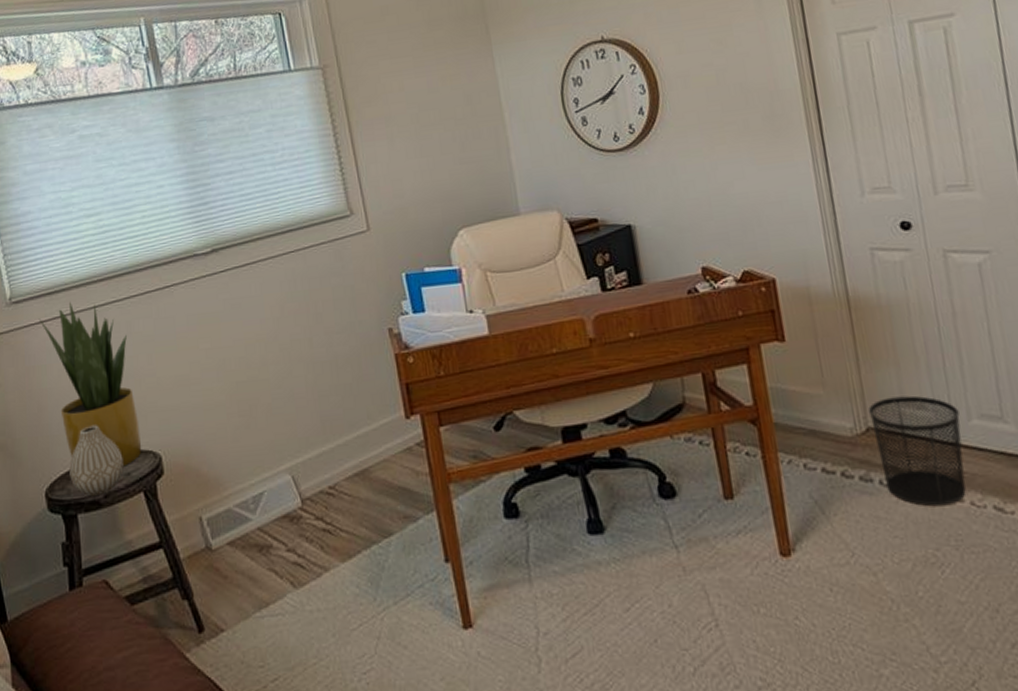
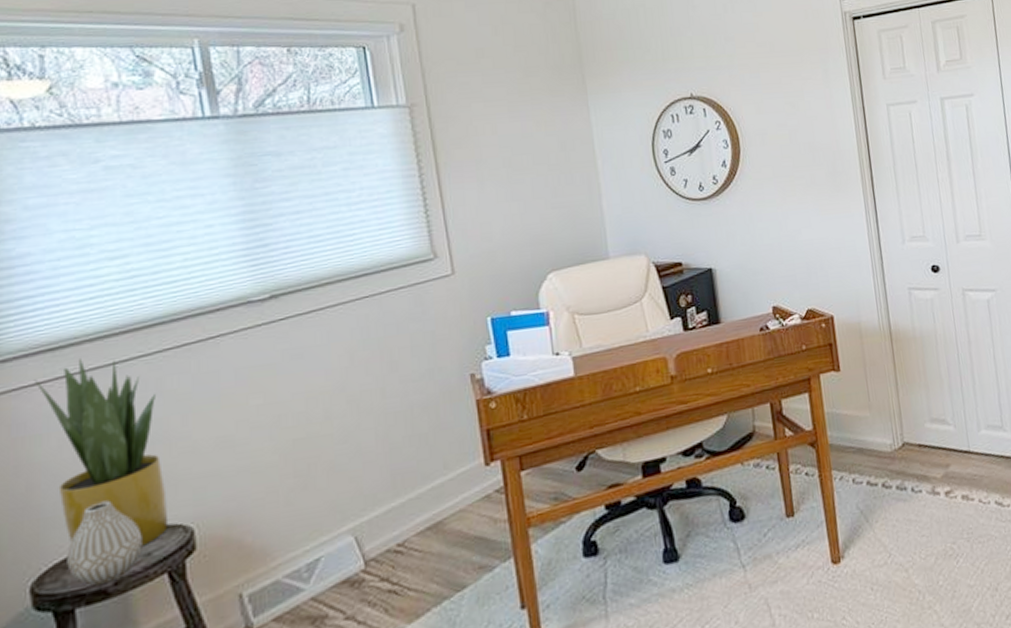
waste bin: present [869,395,966,507] -> none [905,413,976,507]

